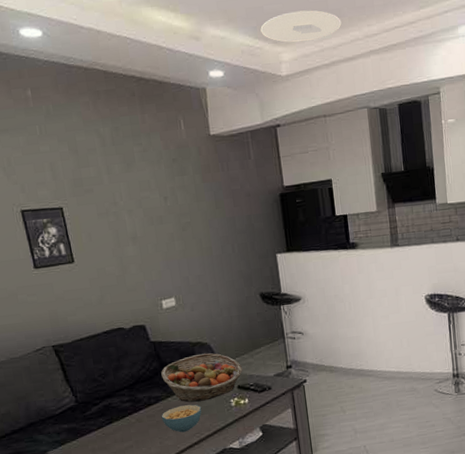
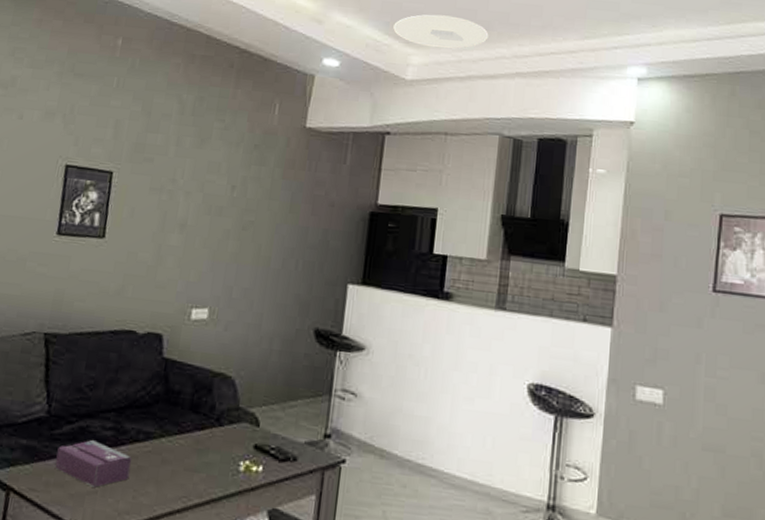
tissue box: none [93,411,153,444] -> present [54,439,132,488]
fruit basket: present [161,353,243,403] -> none [162,389,268,455]
cereal bowl: present [161,404,202,433] -> none [145,452,199,491]

